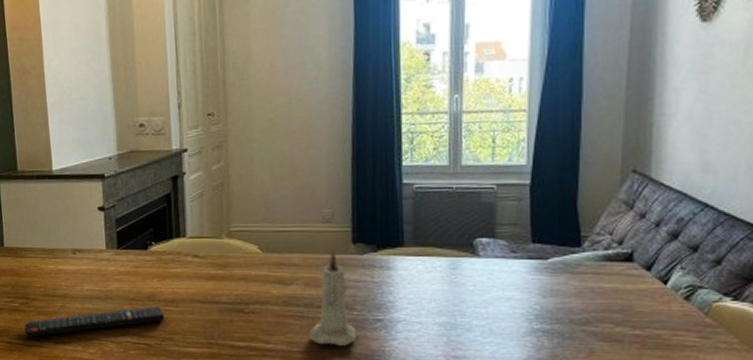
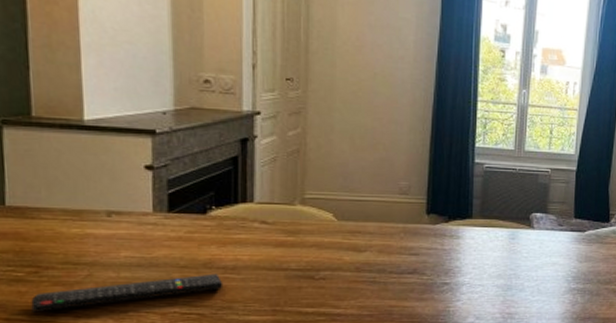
candle: present [308,249,358,346] -> none [378,219,426,308]

